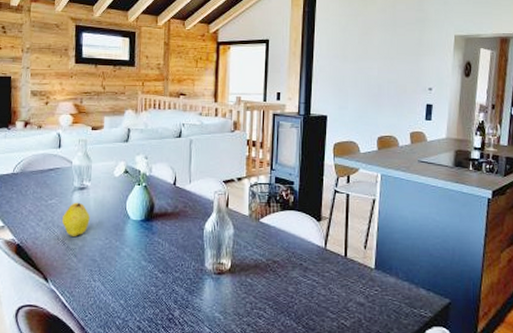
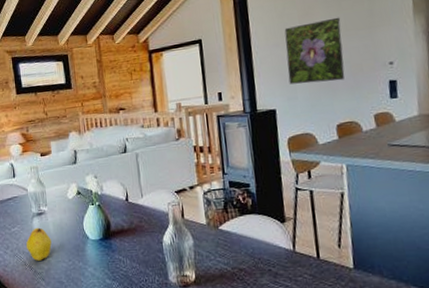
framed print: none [342,41,394,98] -> present [284,17,345,85]

